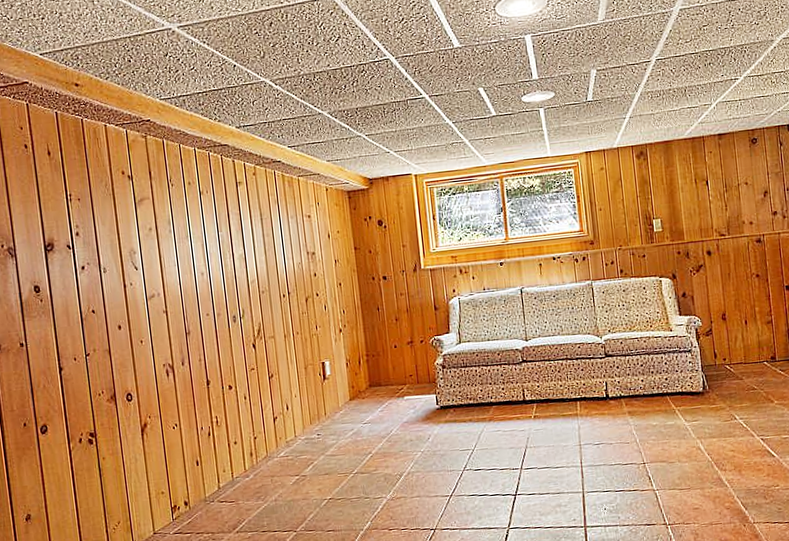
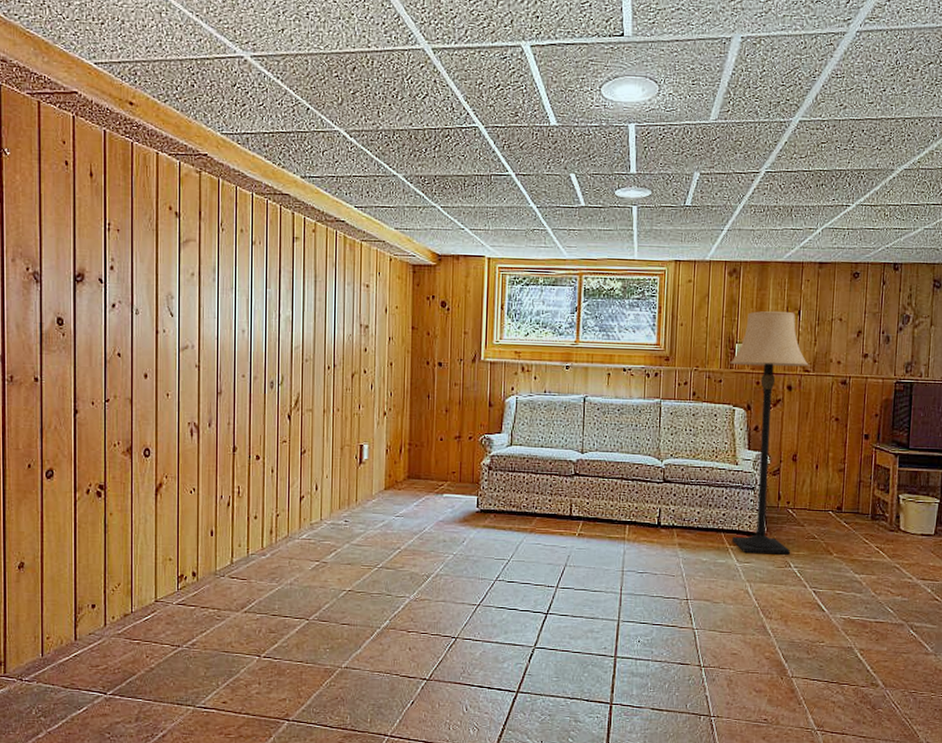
lamp: none [650,183,734,413] -> present [730,311,809,555]

